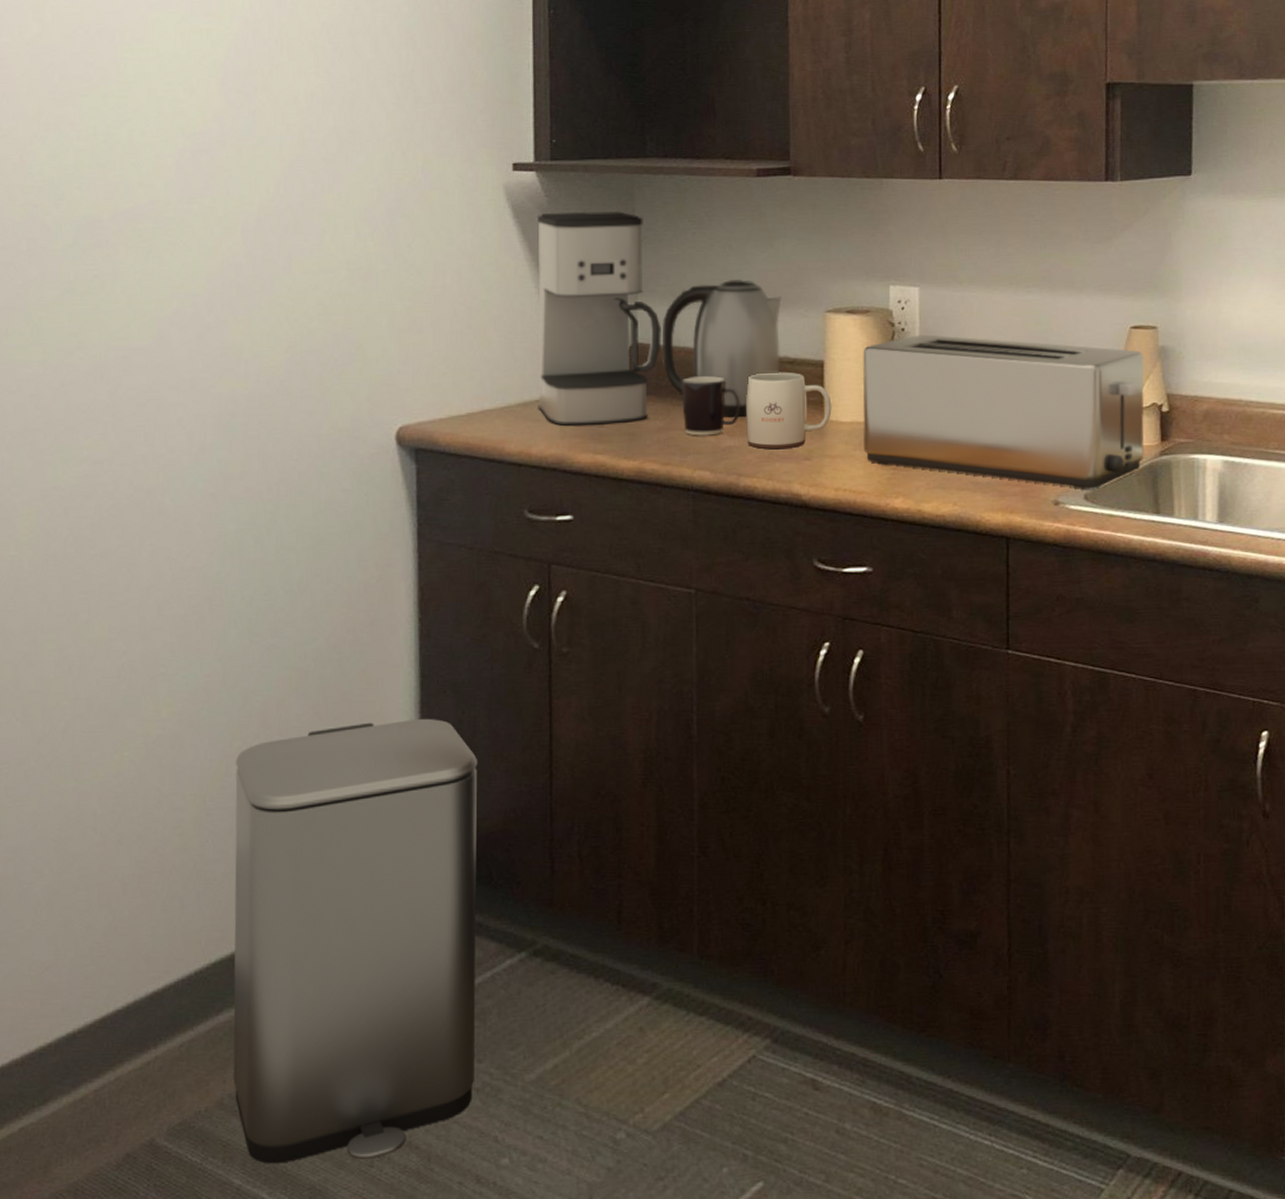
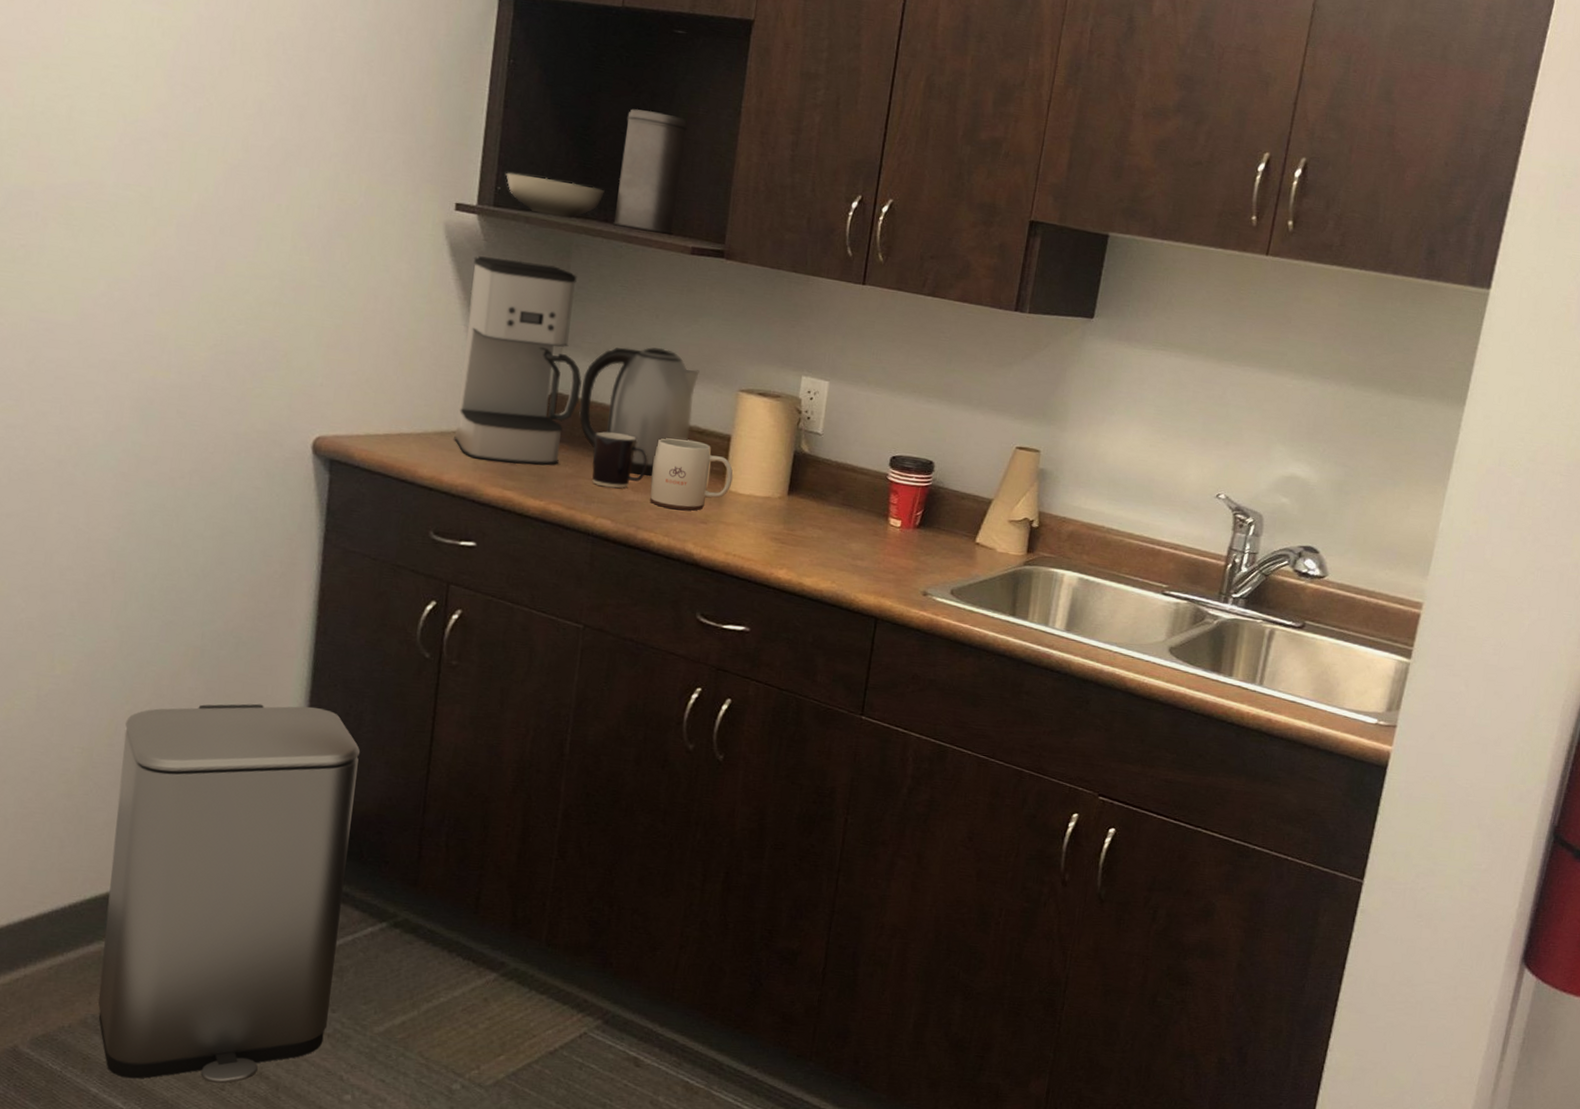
bowl: none [559,122,660,161] -> present [506,172,605,219]
canister: none [672,37,736,161] -> present [612,109,688,236]
toaster: present [863,334,1144,489] -> none [757,425,1024,586]

